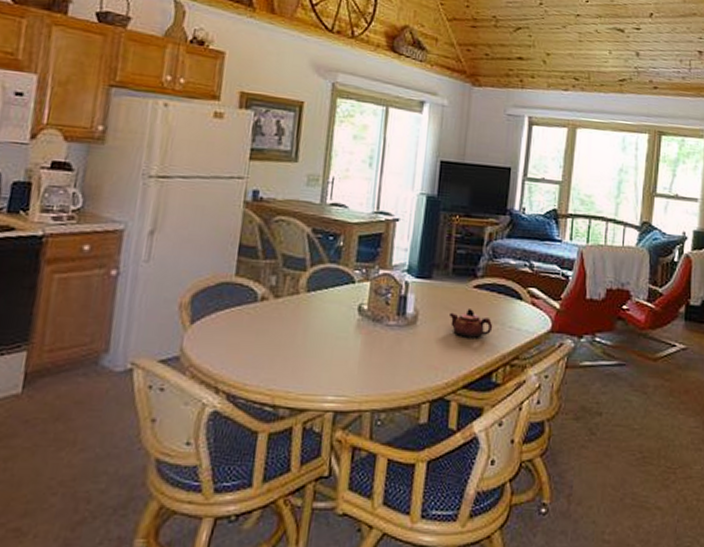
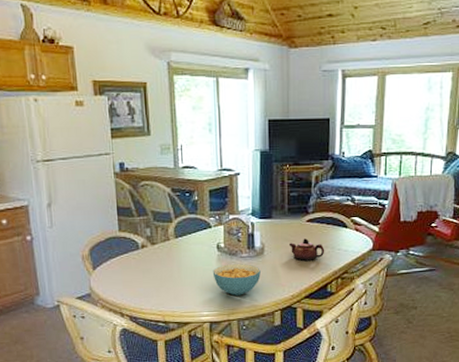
cereal bowl: none [347,333,410,377] -> present [212,264,261,296]

